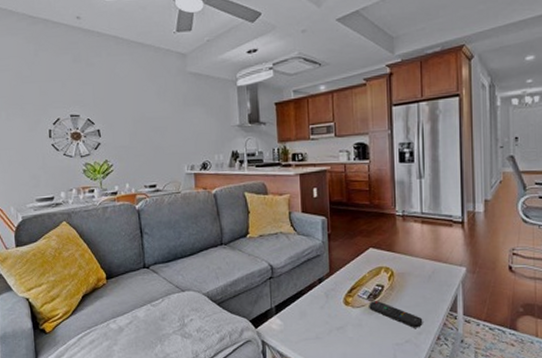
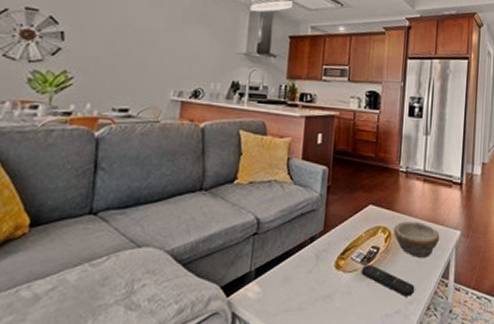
bowl: none [396,261,444,293] -> present [394,222,440,258]

